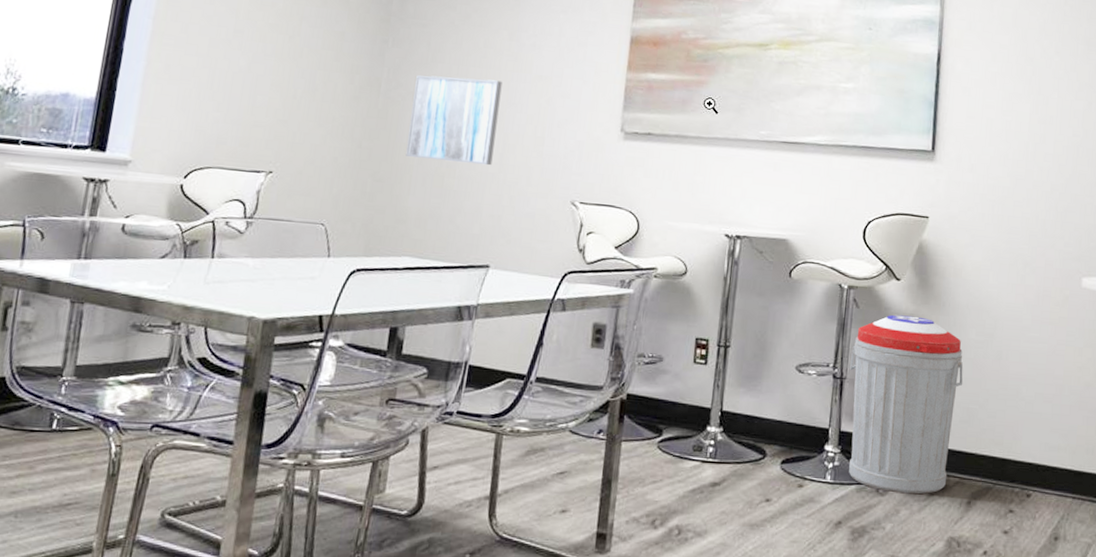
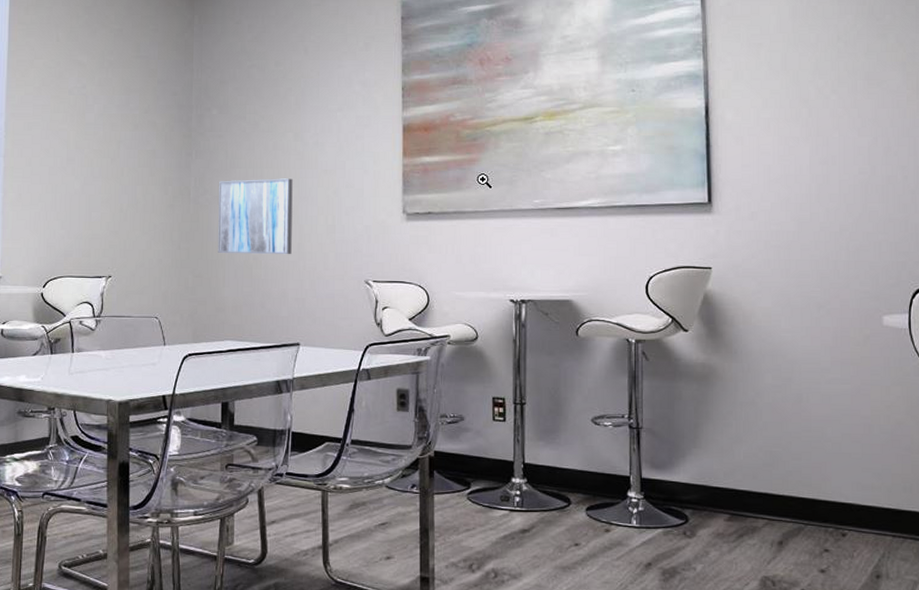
trash can: present [849,314,963,494] -> none [644,364,763,536]

